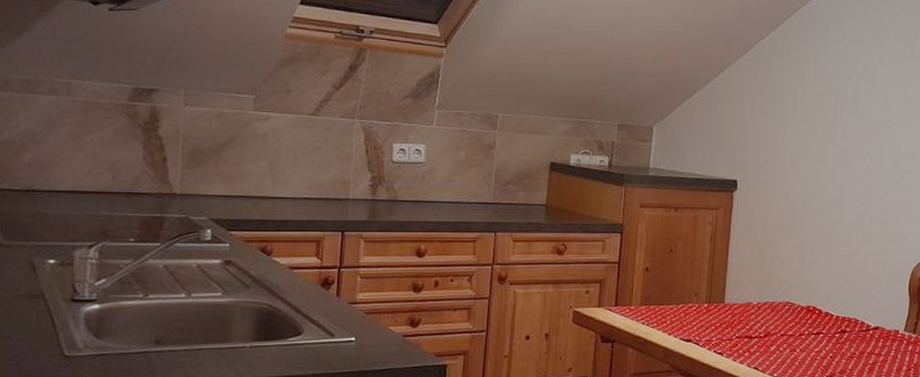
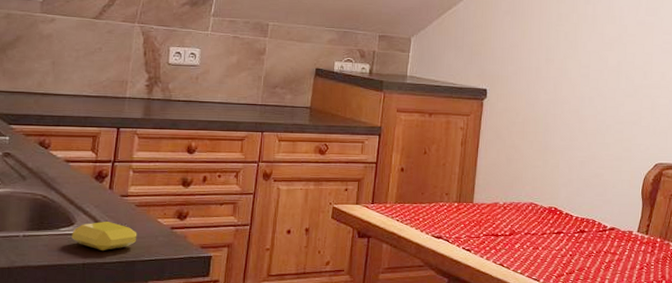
soap bar: none [300,329,368,360] -> present [71,221,137,250]

